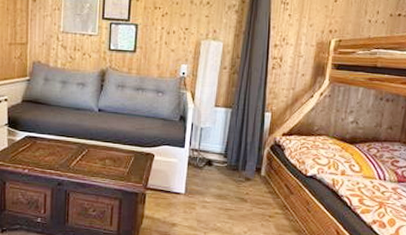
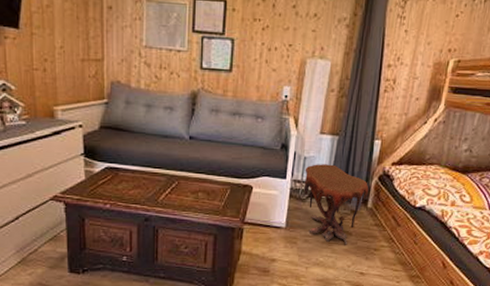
side table: none [201,134,262,212] -> present [303,164,369,245]

